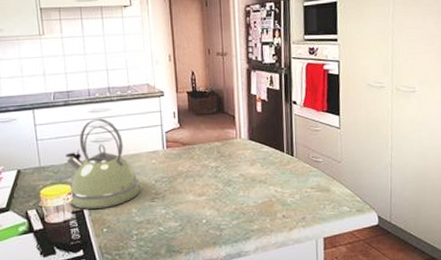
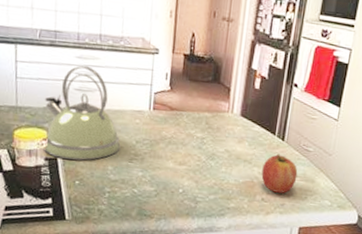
fruit: none [278,169,313,208] -> present [261,153,298,193]

